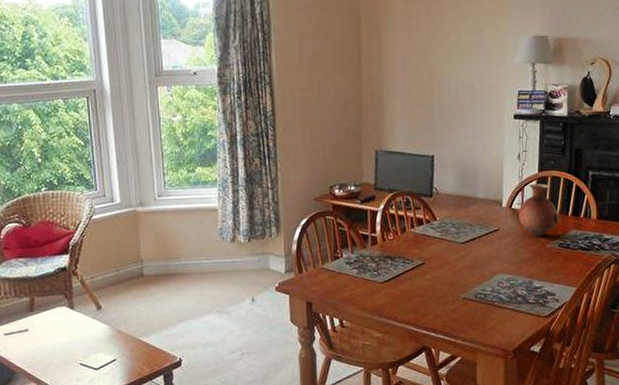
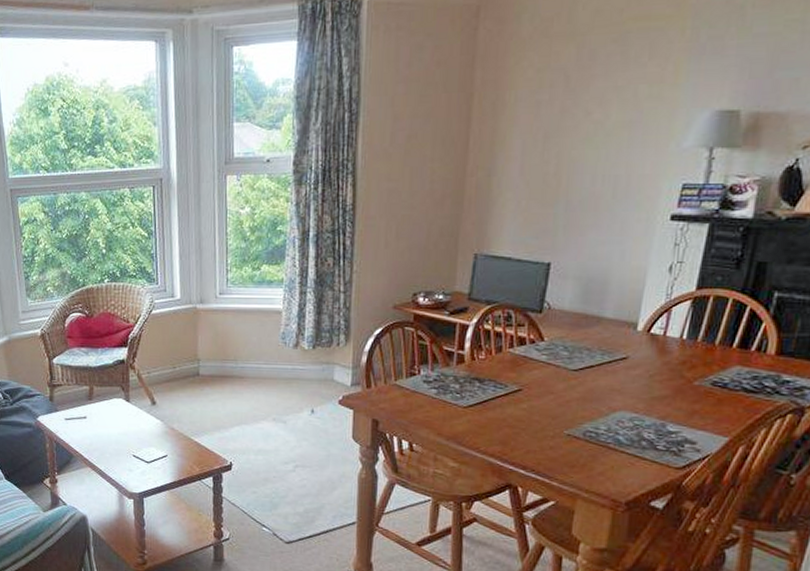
vase: present [515,183,561,236] -> none [654,304,721,370]

